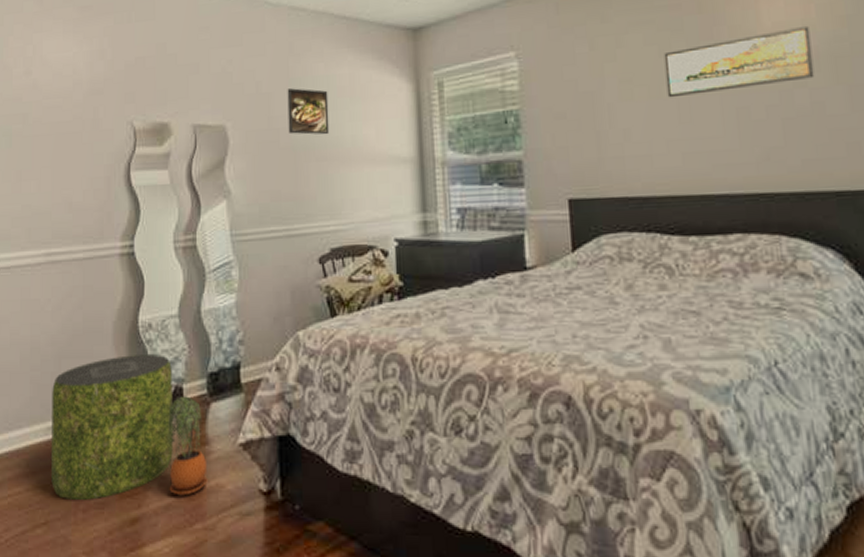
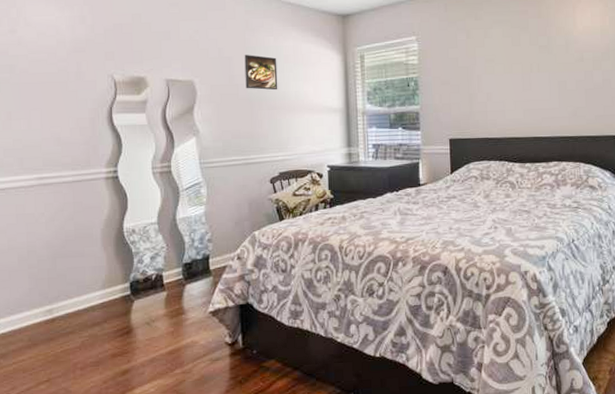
pouf: present [51,355,173,500] -> none [49,252,156,362]
potted plant: present [167,396,208,496] -> none [150,281,185,352]
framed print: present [663,25,815,98] -> none [515,30,606,73]

